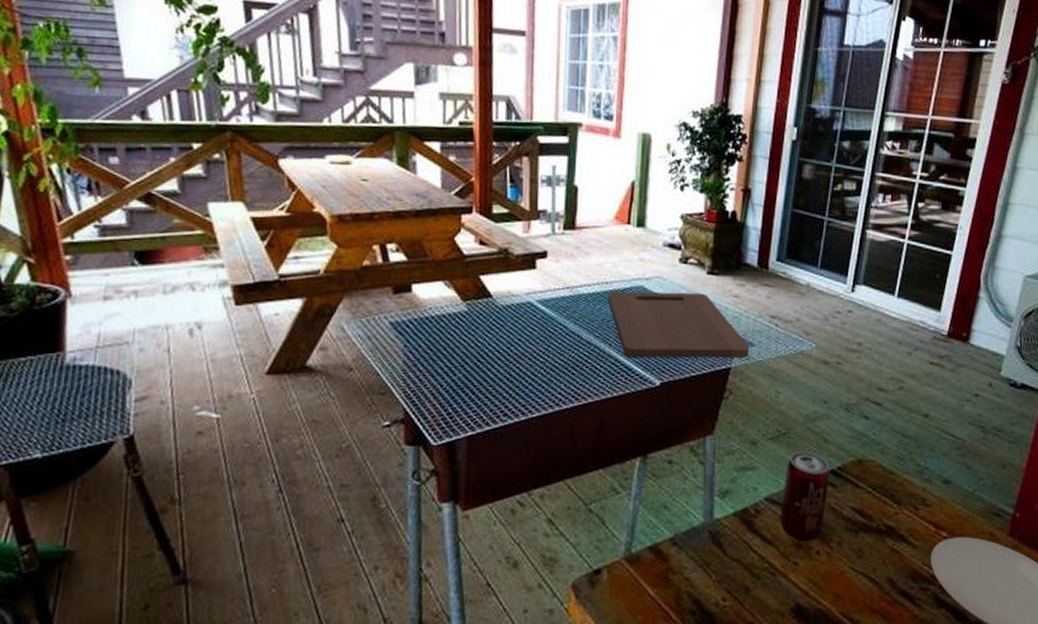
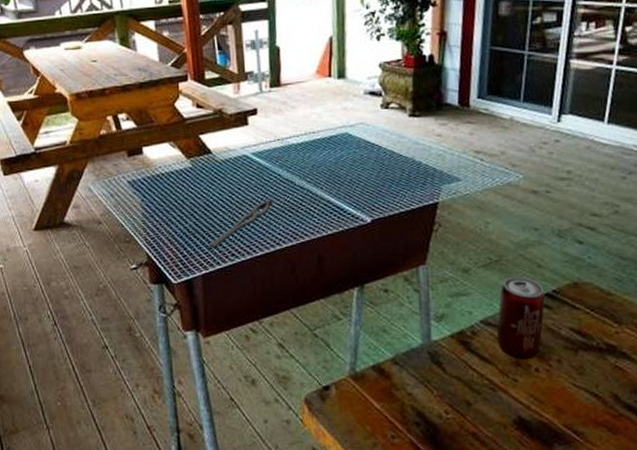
tongs: none [478,353,556,407] -> present [209,199,273,249]
cutting board: present [607,291,750,358] -> none [315,135,456,199]

